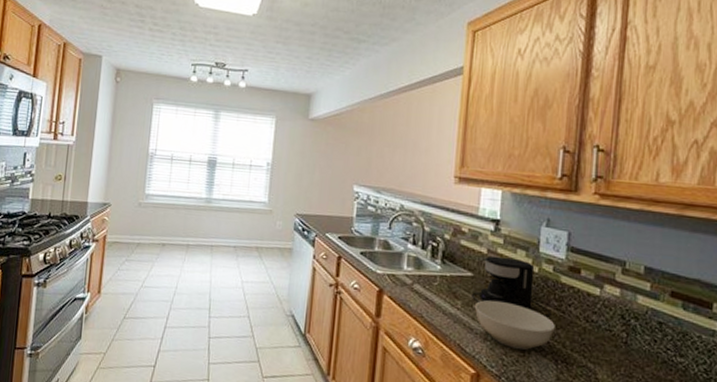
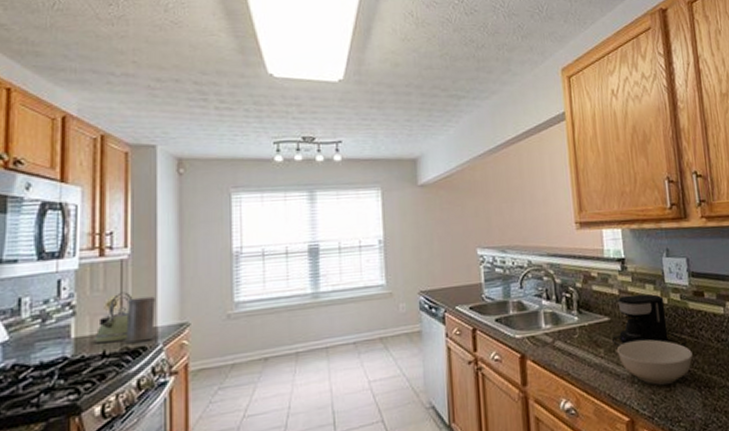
kettle: none [44,170,74,208] -> present [94,292,133,344]
canister: none [65,176,89,212] -> present [126,296,155,343]

